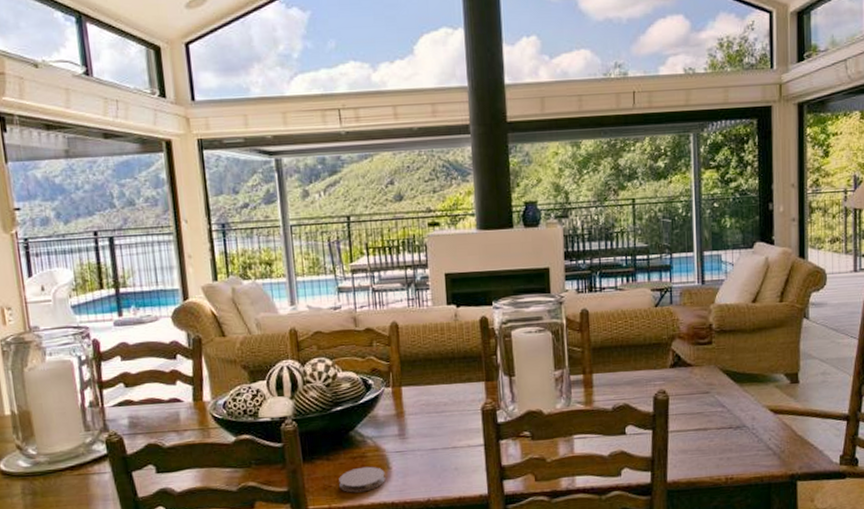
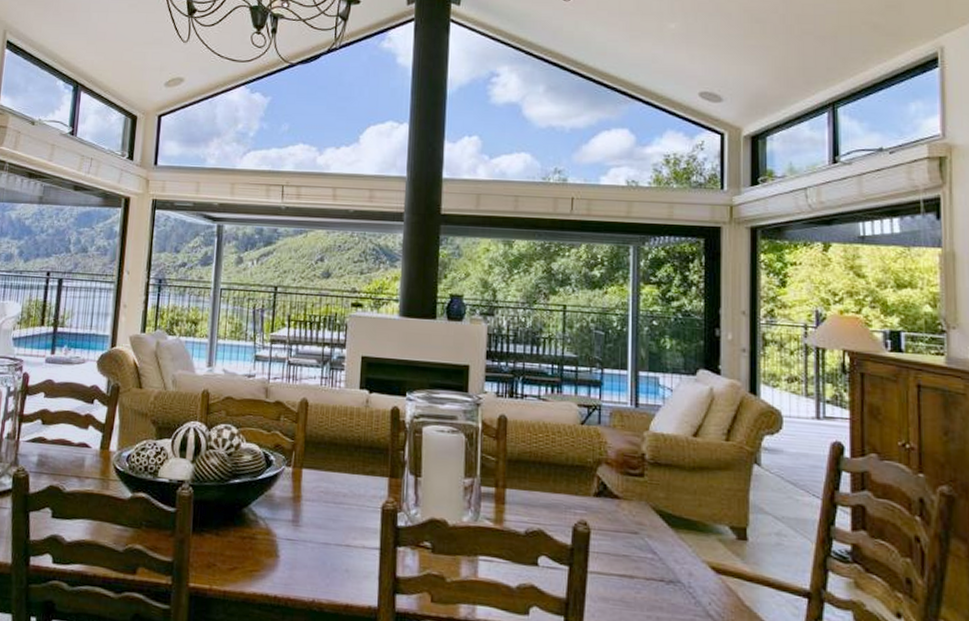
coaster: present [339,466,386,493] -> none [224,549,272,579]

